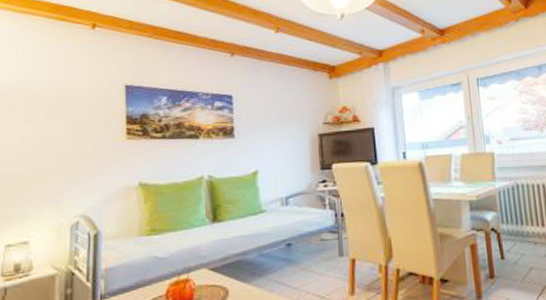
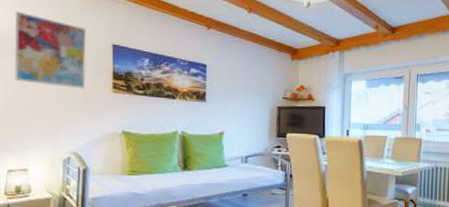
wall art: none [15,61,96,140] -> present [14,11,86,89]

